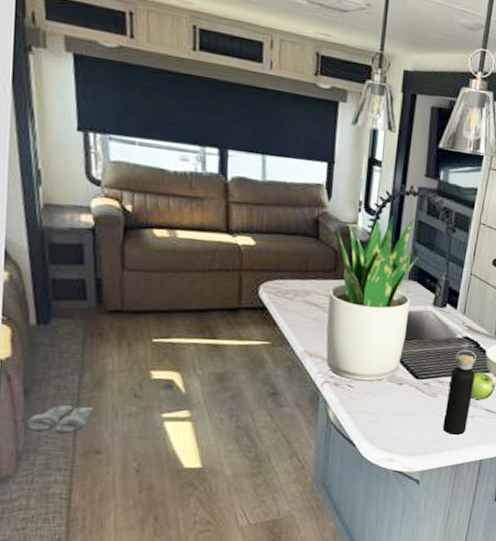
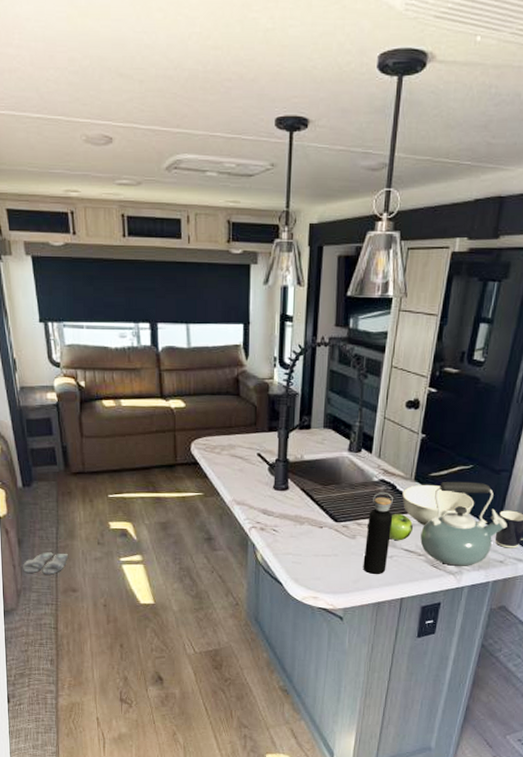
planter: present [326,215,418,382] -> none [251,367,332,526]

